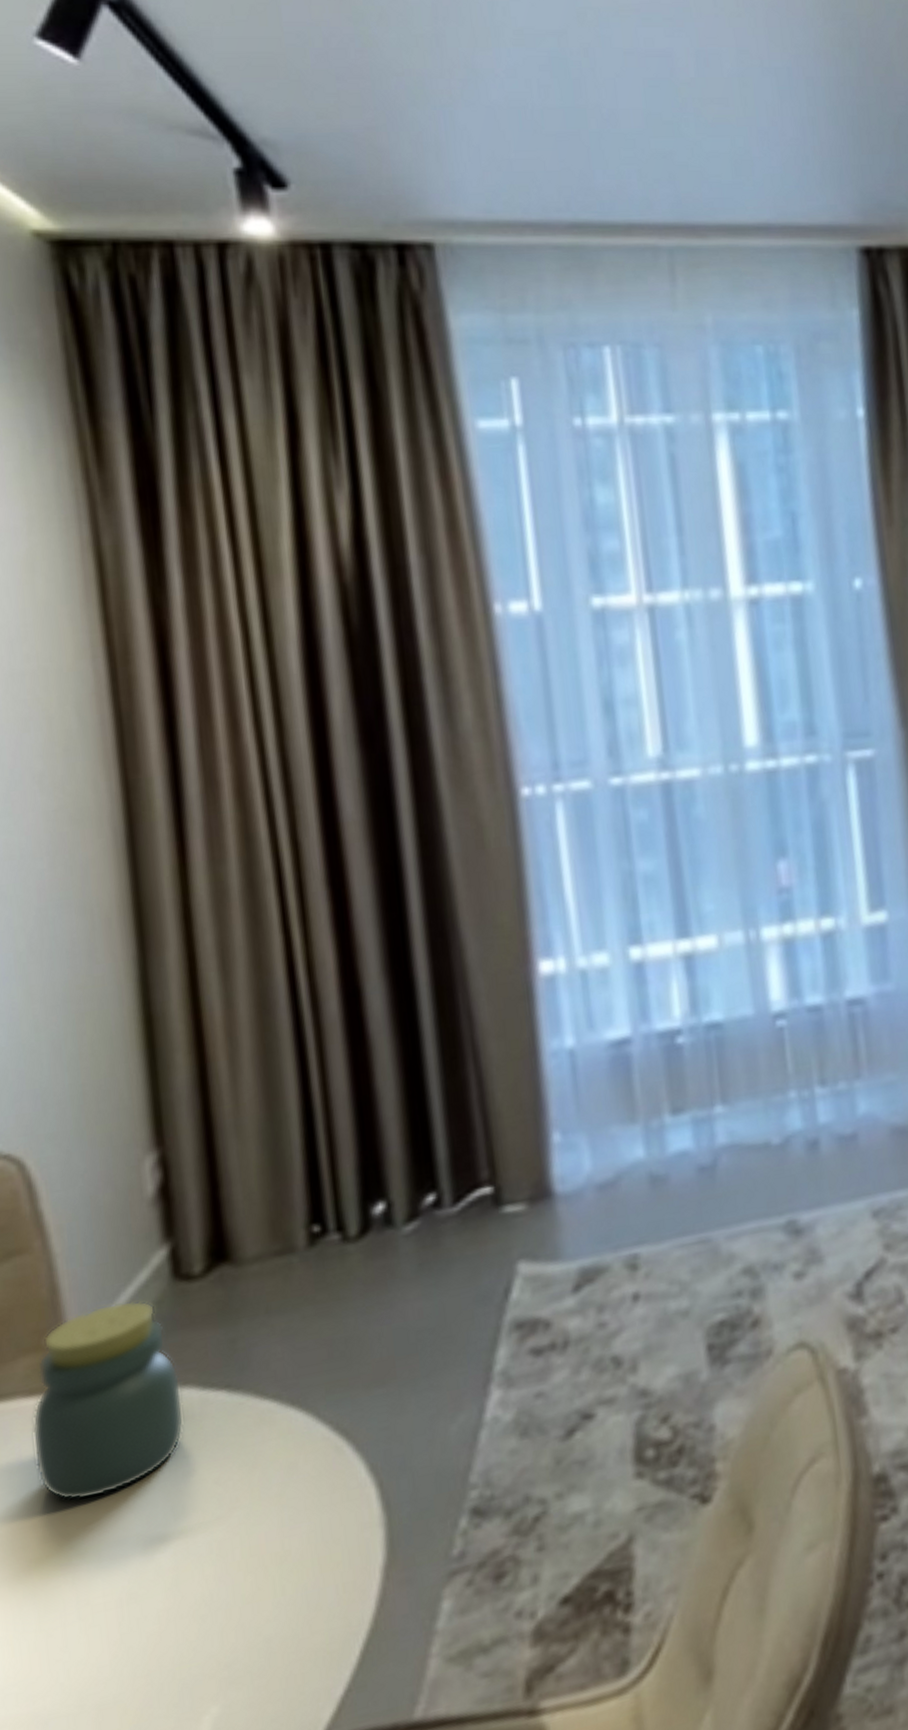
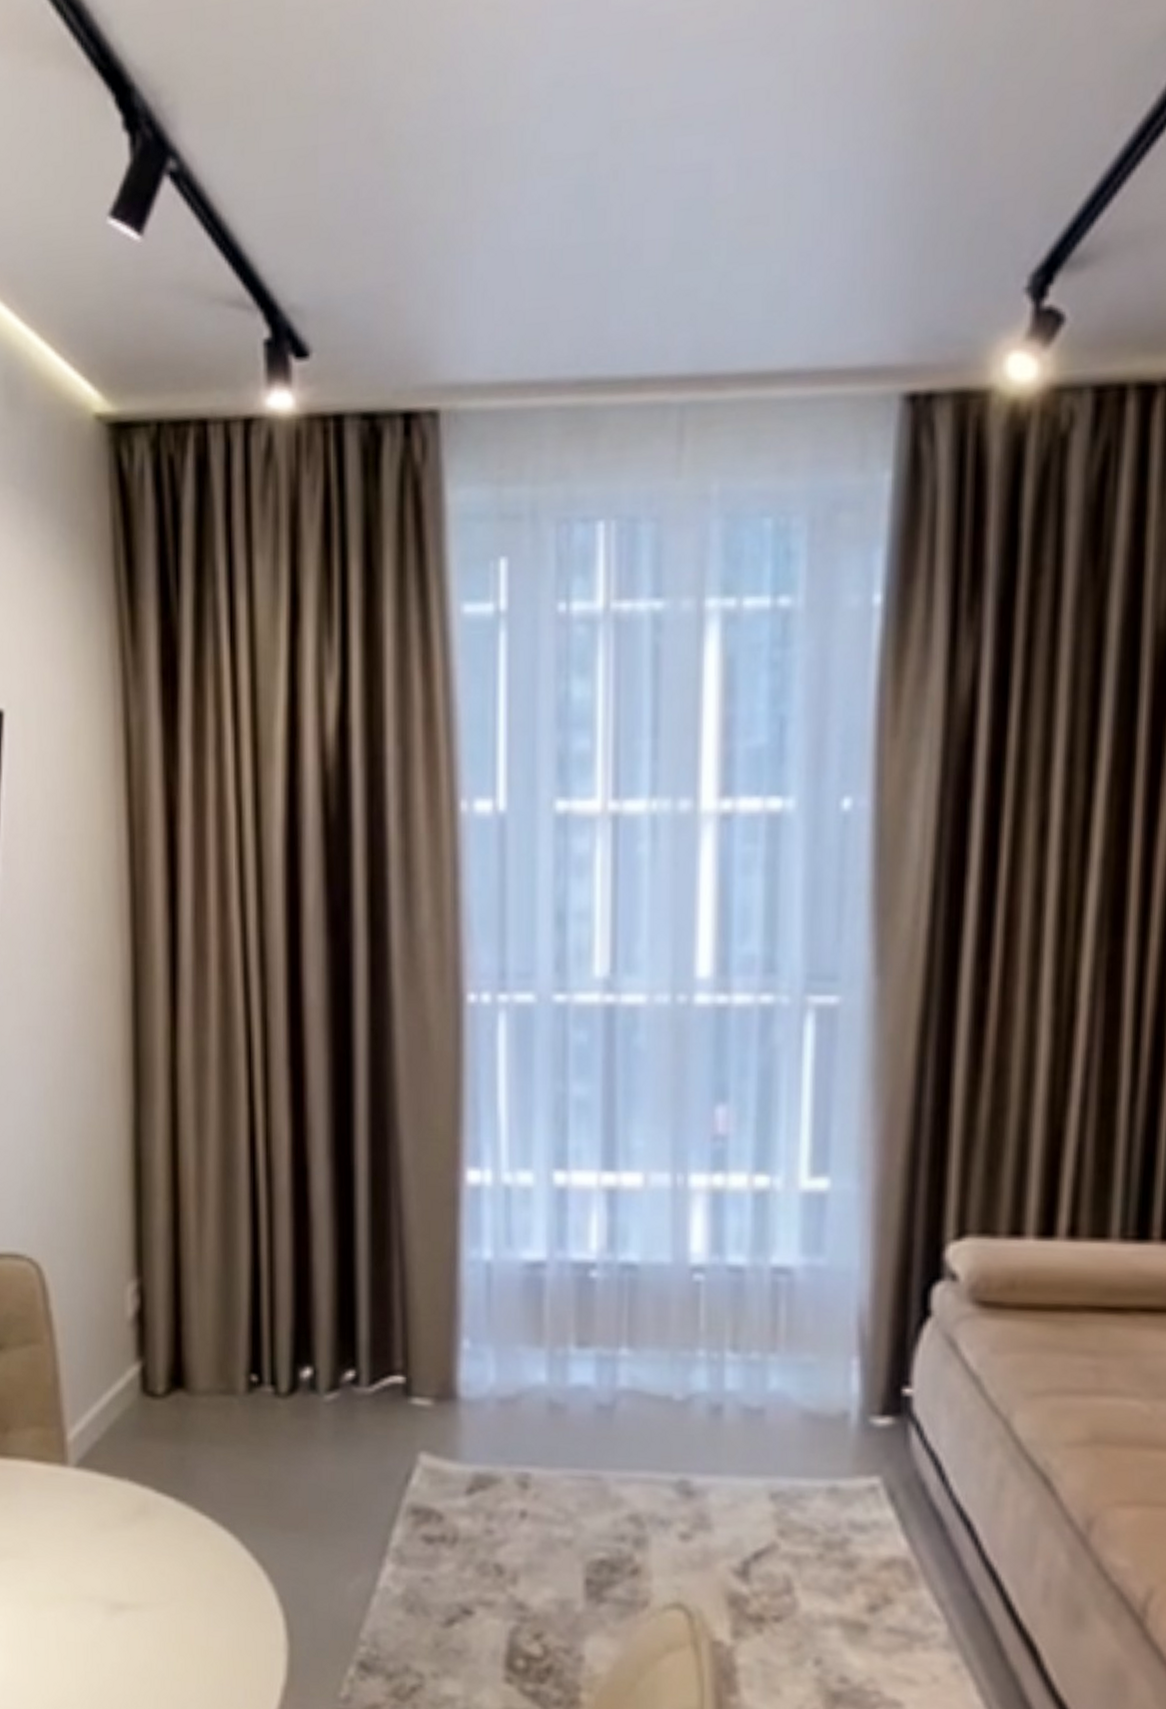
jar: present [32,1300,185,1501] -> none [34,1401,142,1557]

